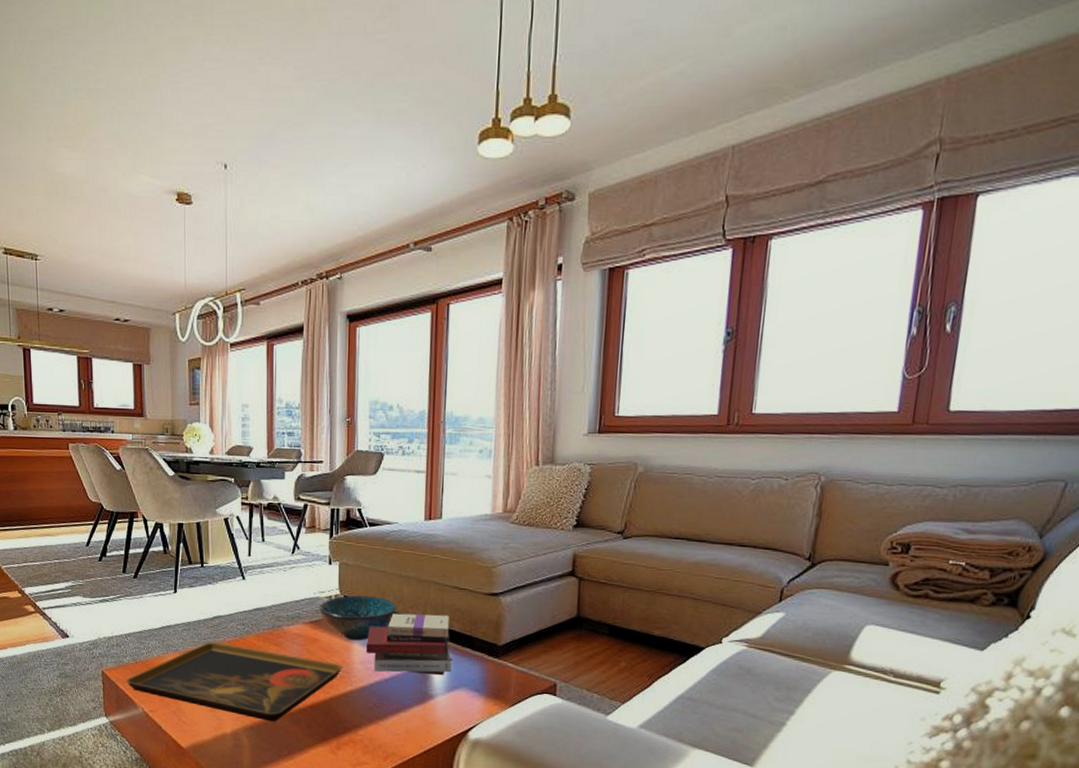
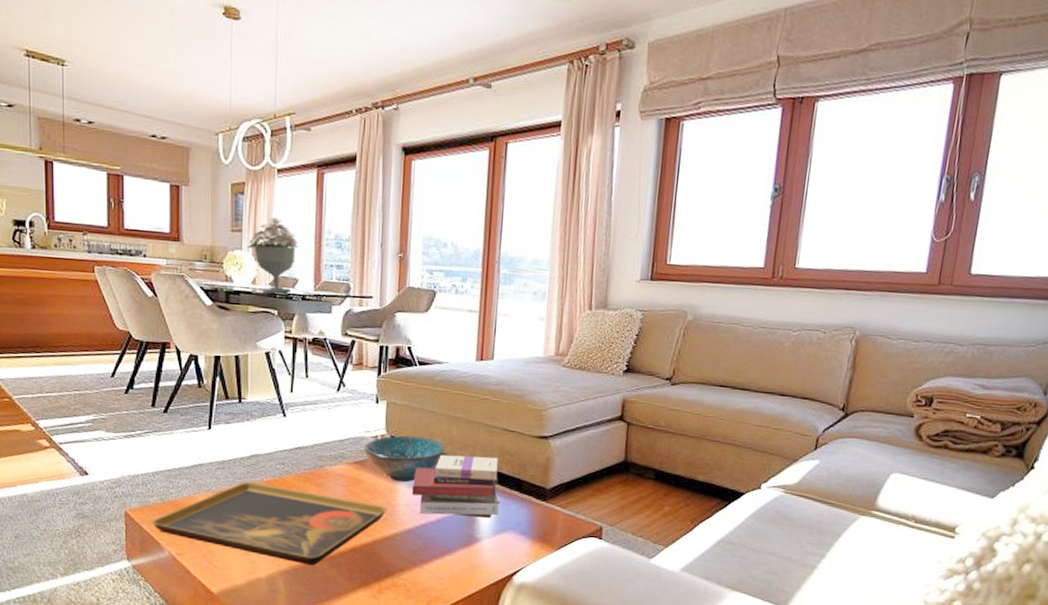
bouquet: none [204,389,252,463] -> present [247,216,299,294]

